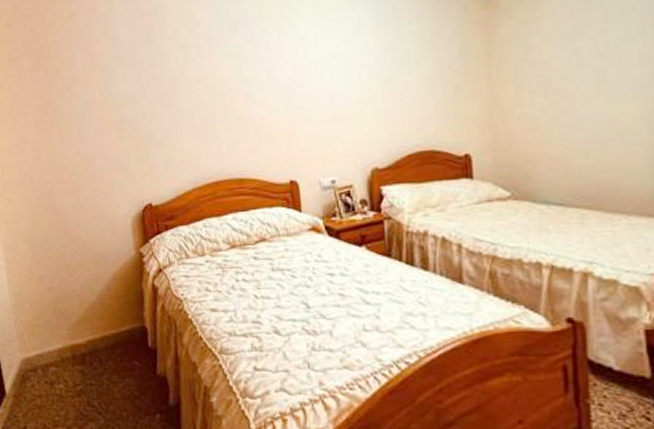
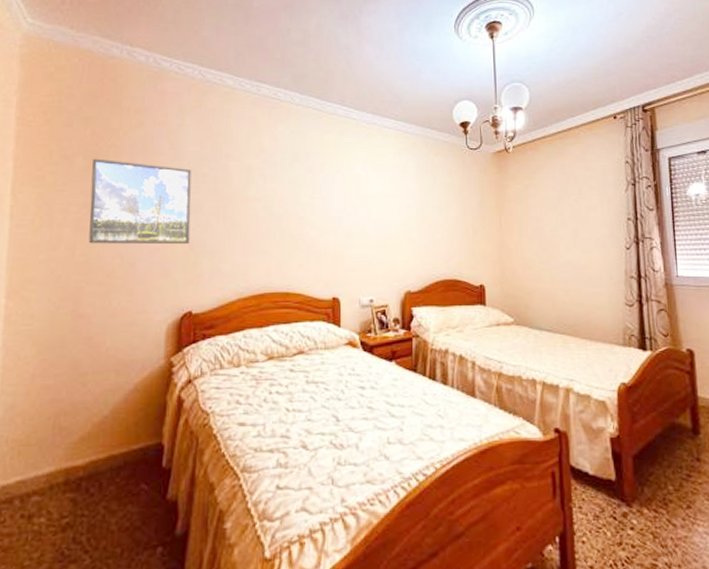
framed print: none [37,55,139,144] -> present [89,158,192,245]

